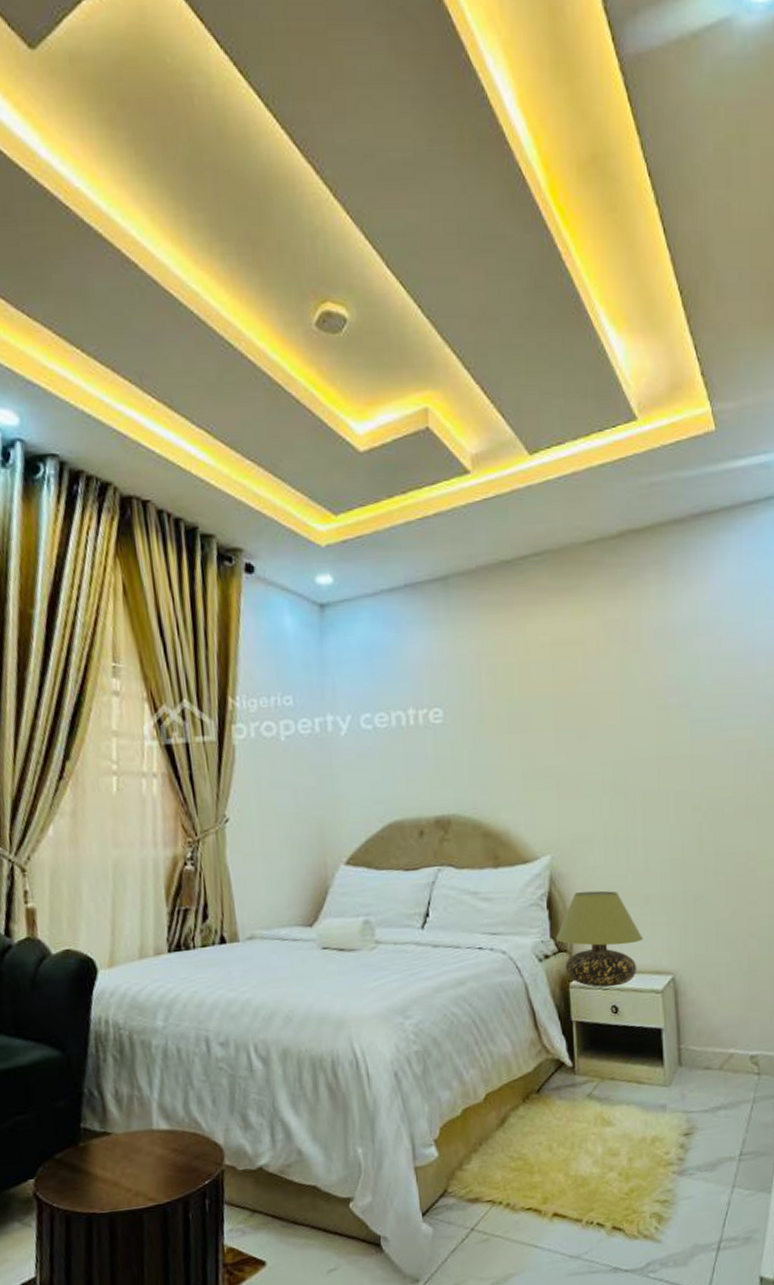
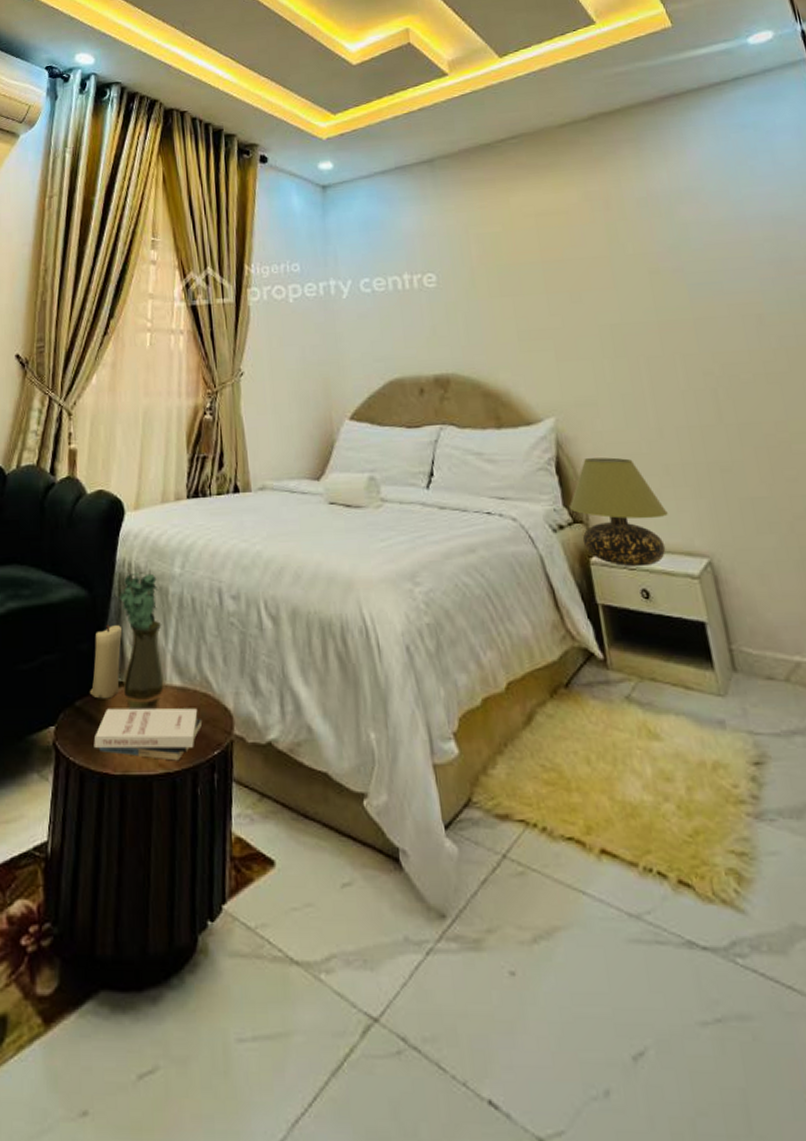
candle: none [70,1080,103,1150] -> present [90,624,123,699]
books: none [78,1146,192,1196] -> present [93,708,203,761]
vase: none [96,1024,151,1155] -> present [118,568,164,711]

